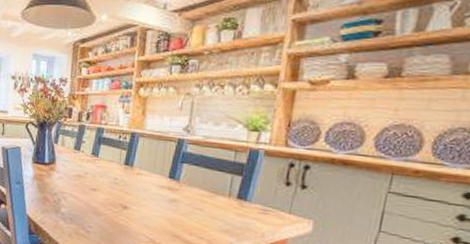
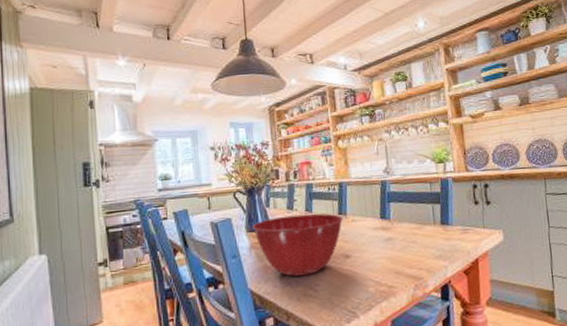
mixing bowl: none [38,154,128,216] -> present [251,213,343,277]

